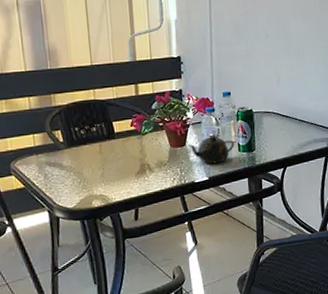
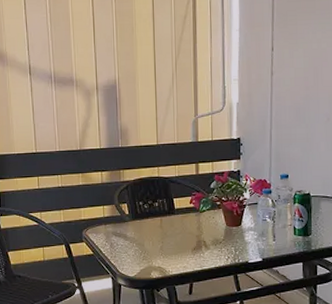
teapot: present [188,134,235,164] -> none [244,216,290,246]

